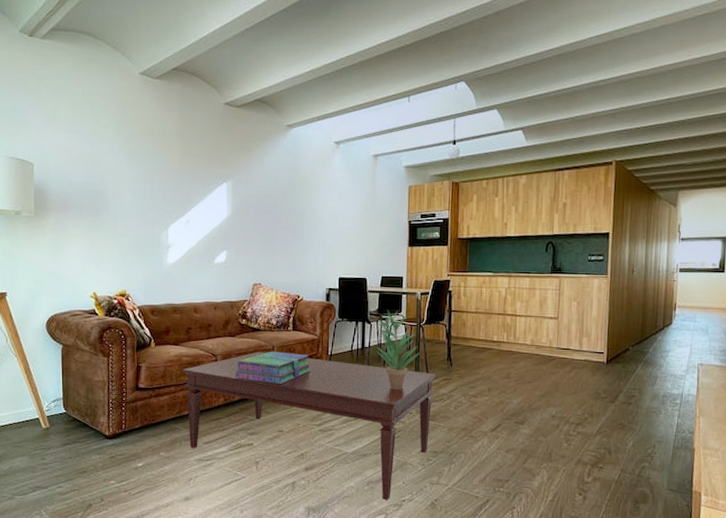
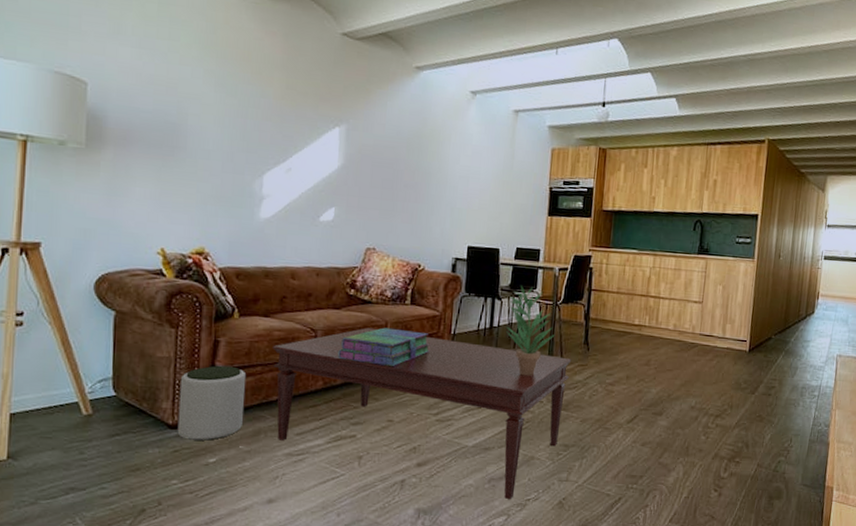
plant pot: none [112,386,163,449] -> present [177,365,247,441]

